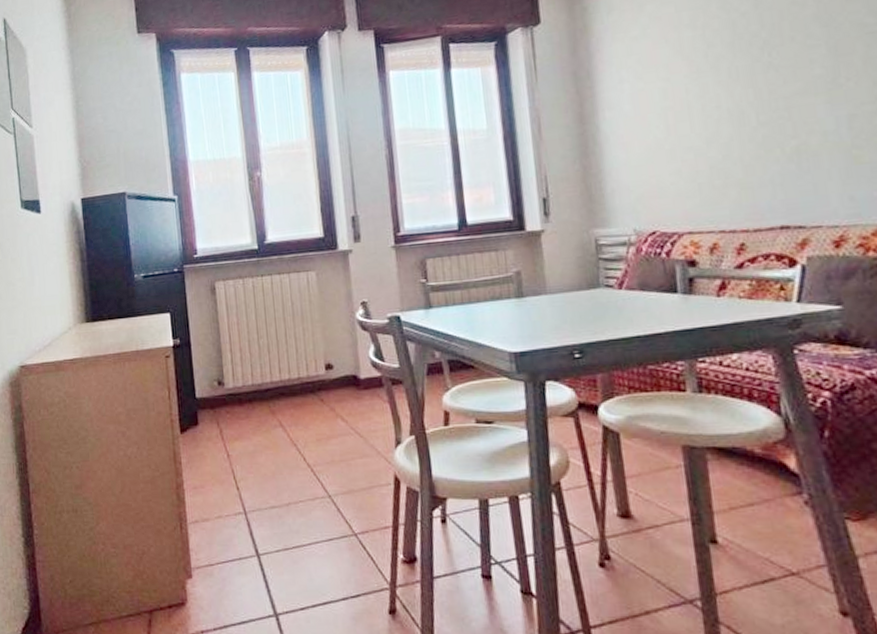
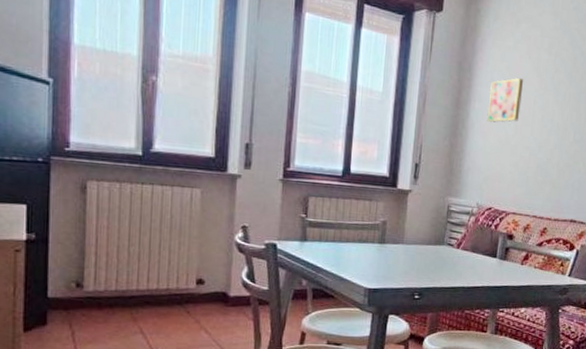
wall art: none [620,67,669,130] -> present [486,77,523,123]

